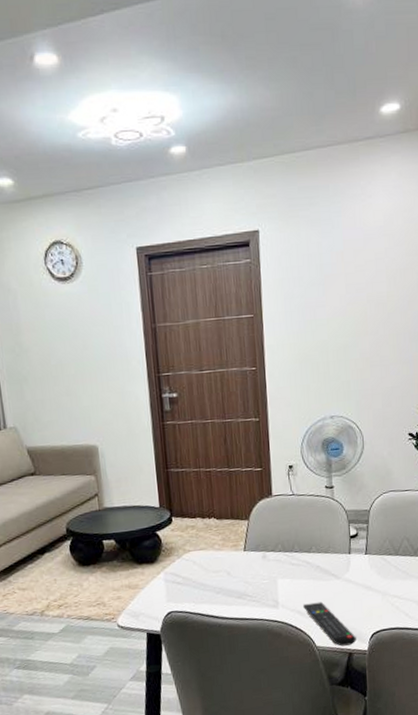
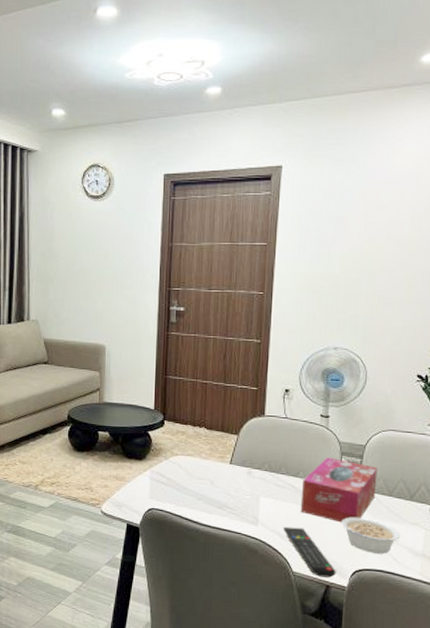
tissue box: none [316,527,384,590] -> present [300,457,378,523]
legume: none [356,581,410,613] -> present [341,517,401,554]

